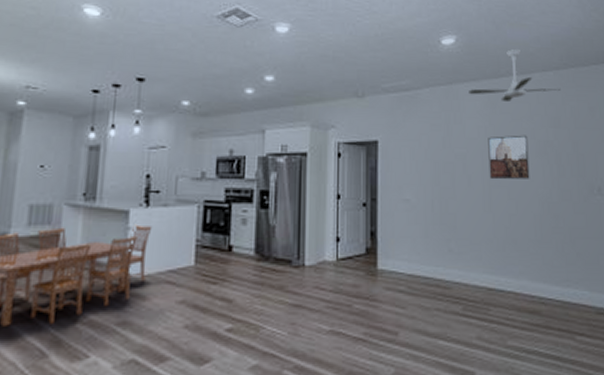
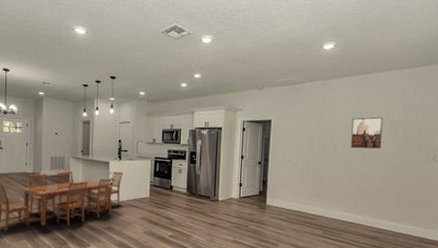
ceiling fan: present [469,49,561,101] -> none [341,52,414,92]

